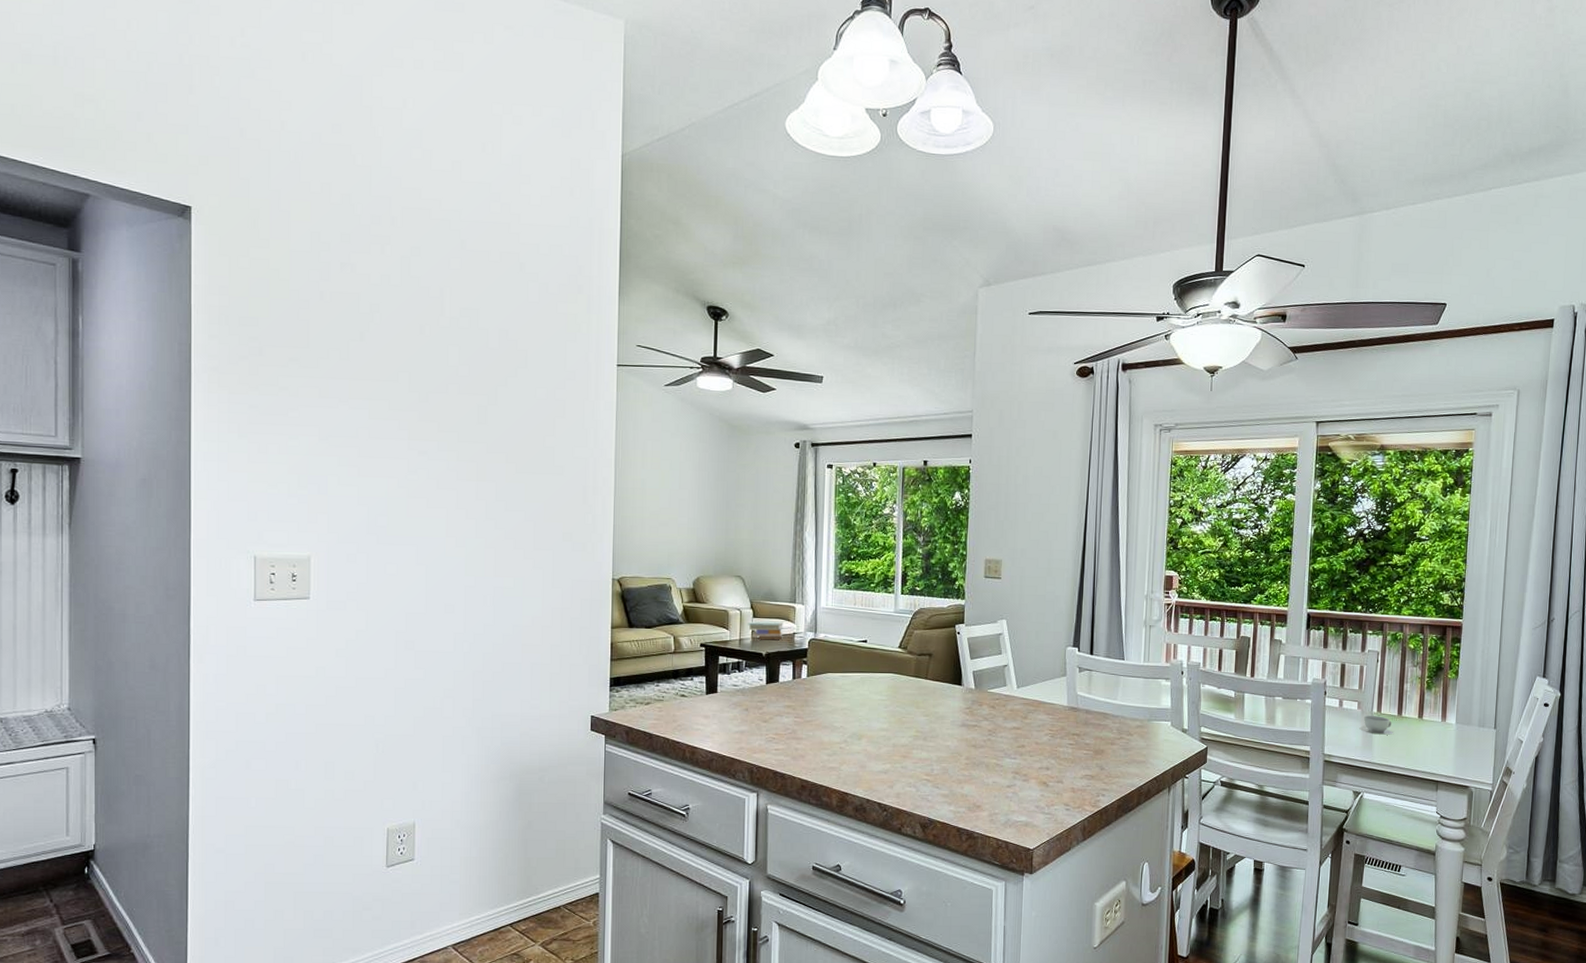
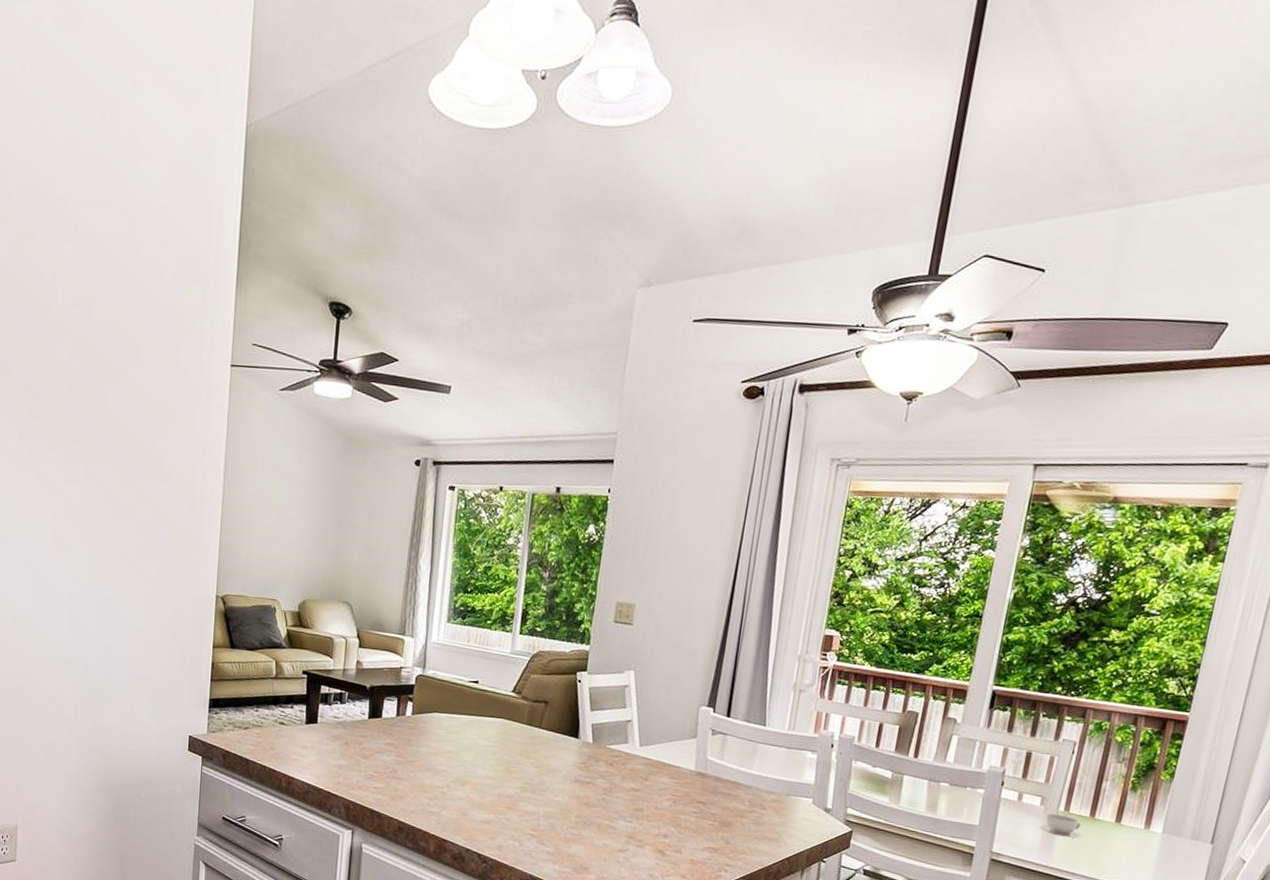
books: present [747,621,783,641] -> none [352,651,391,674]

